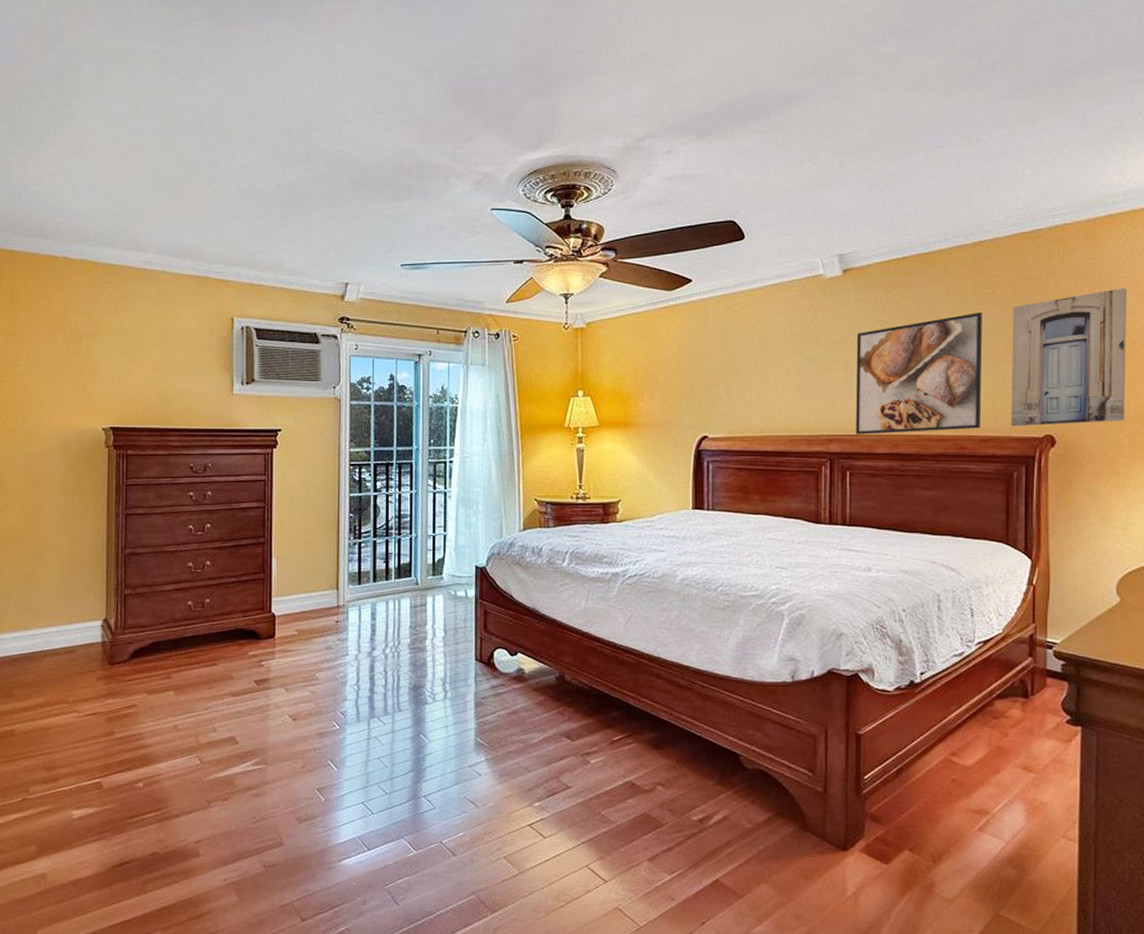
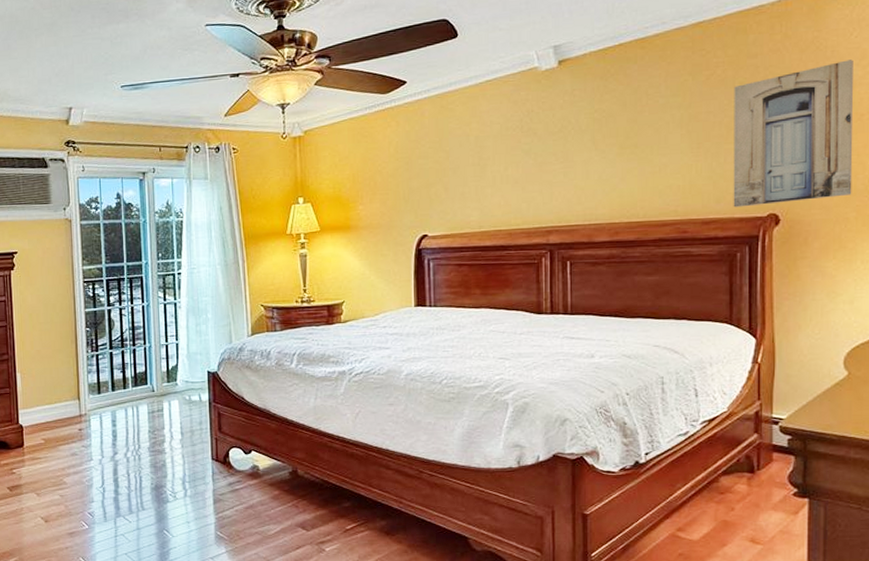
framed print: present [856,313,982,435] -> none [575,95,702,225]

